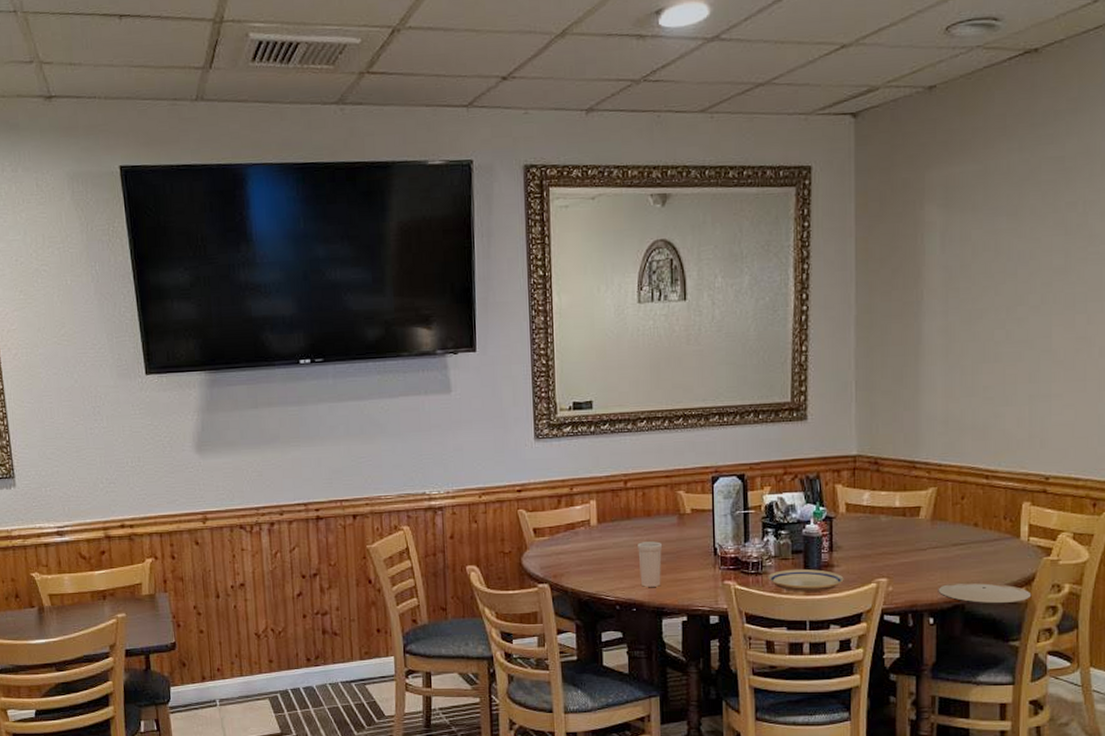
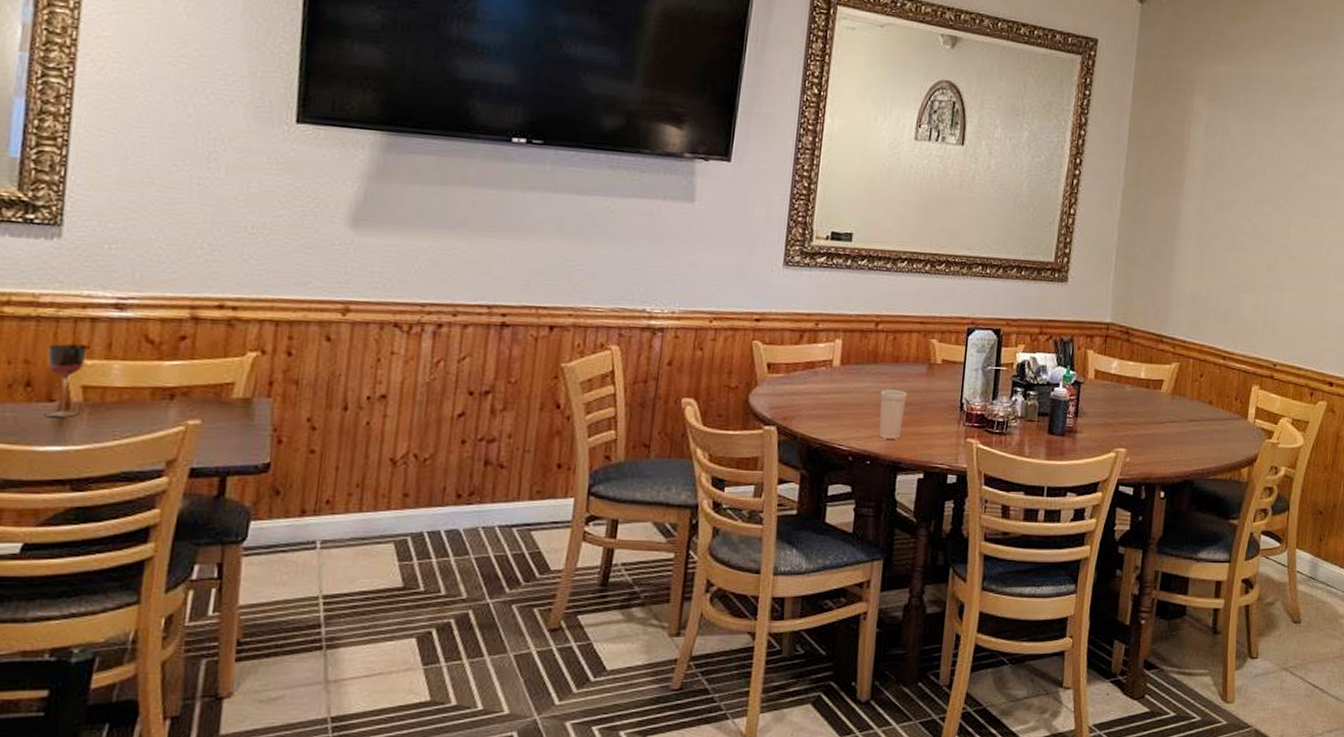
wineglass: none [23,564,51,619] -> present [44,344,88,418]
plate: present [768,568,844,592] -> none [1011,431,1086,457]
plate: present [938,582,1032,603] -> none [1171,458,1253,481]

